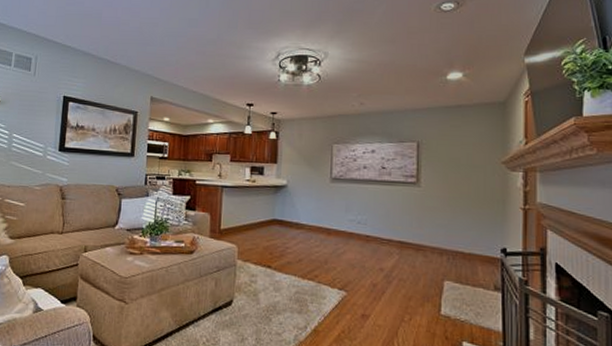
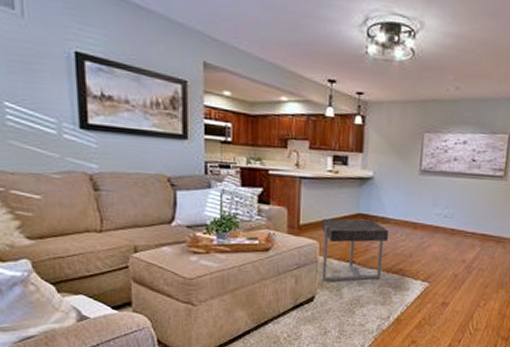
side table: none [240,223,304,286] -> present [322,218,390,282]

